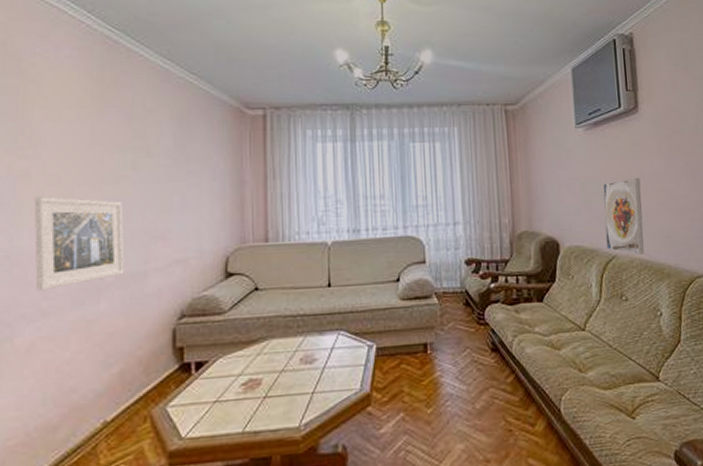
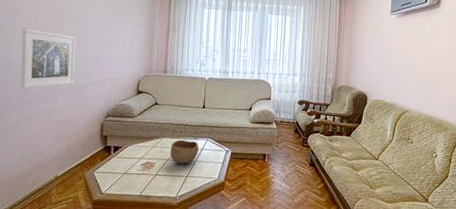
bowl: none [284,338,327,376] -> present [170,140,199,165]
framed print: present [603,178,644,254] -> none [402,55,434,111]

